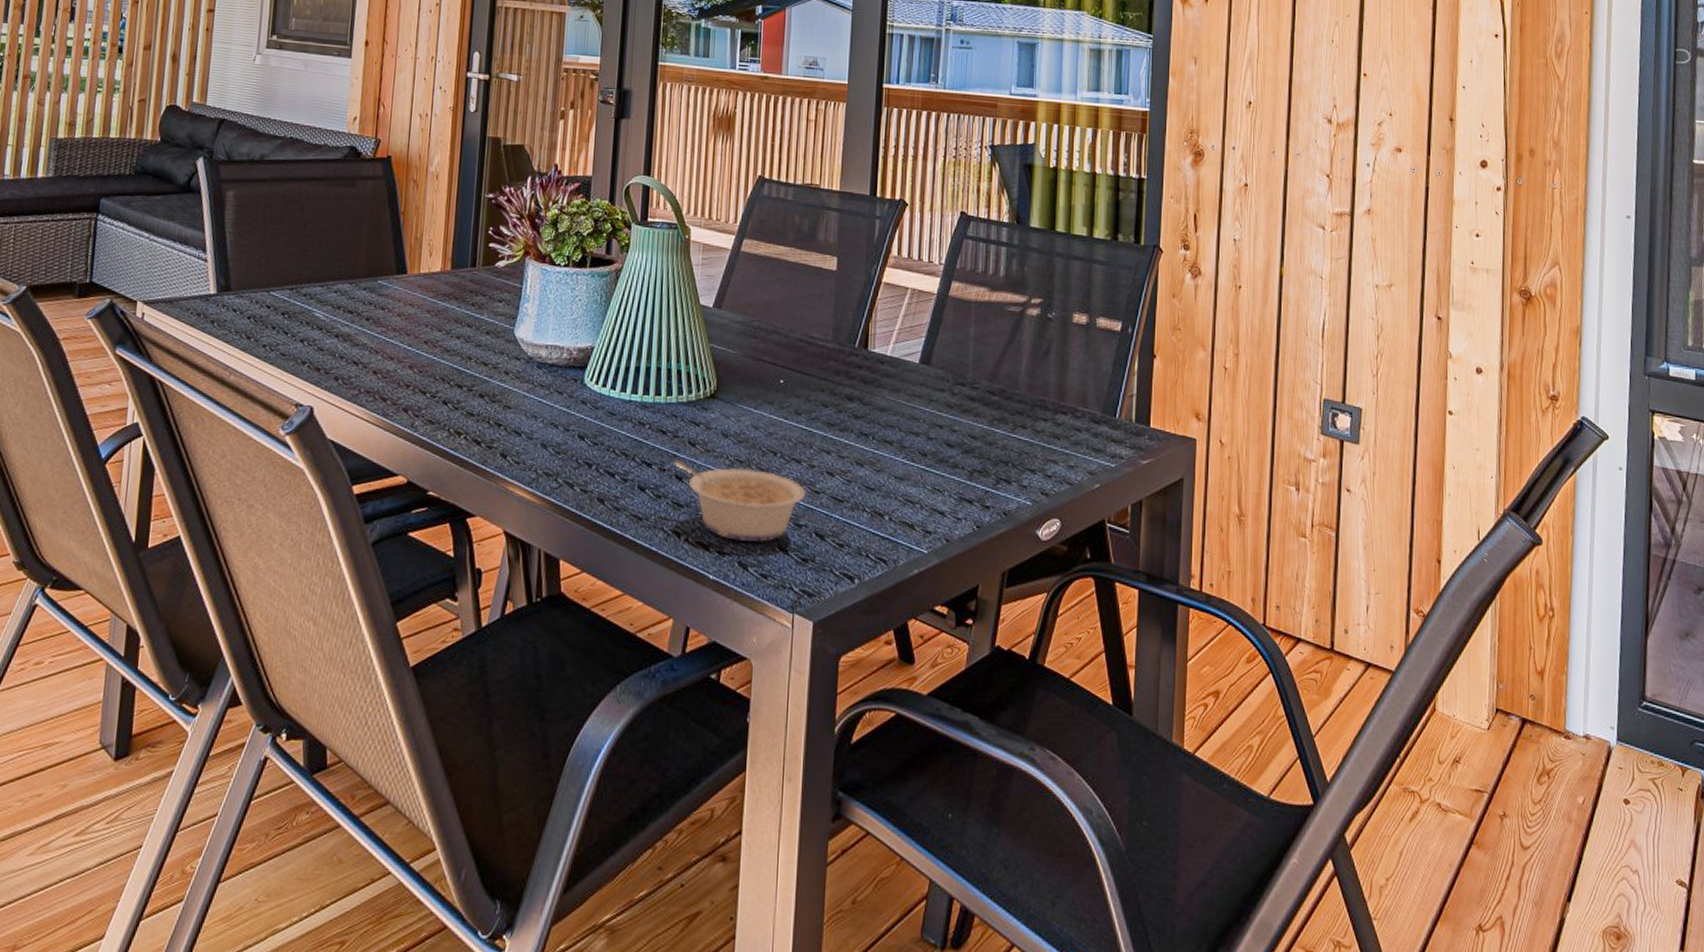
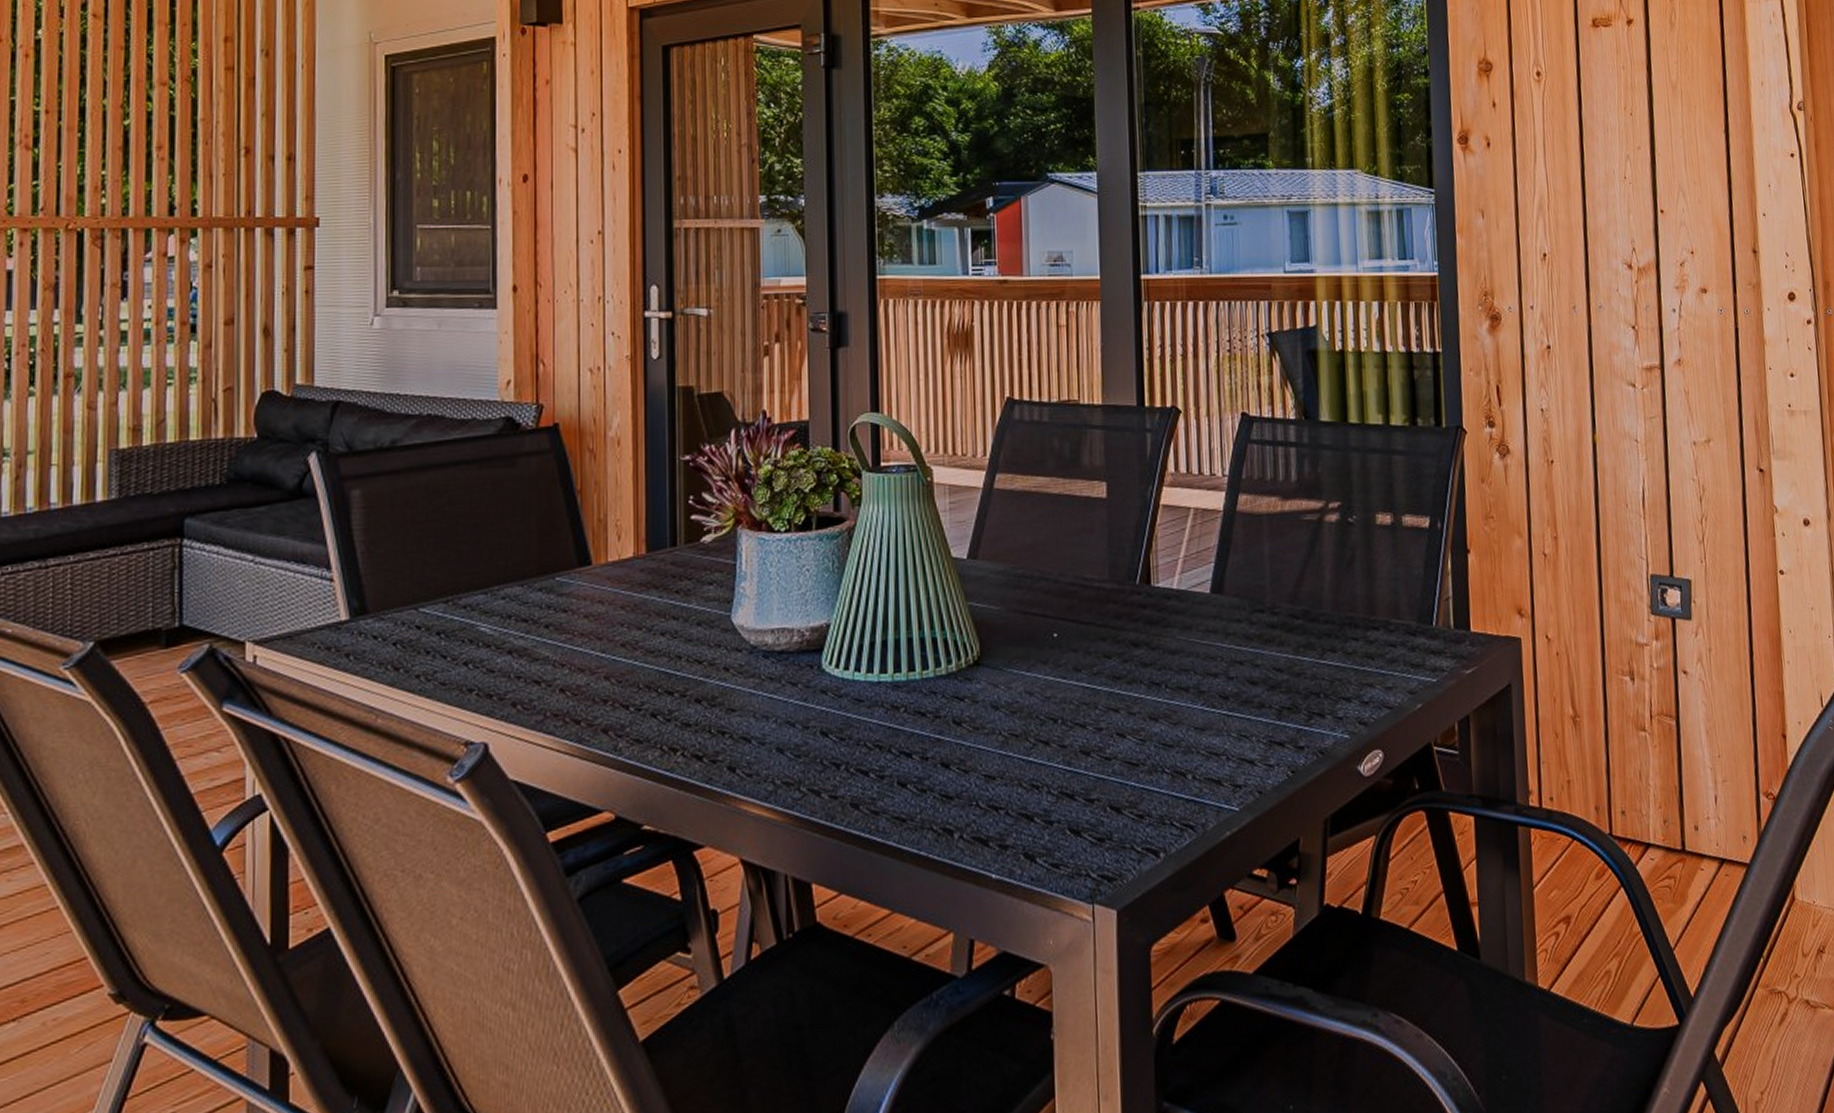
legume: present [674,459,806,543] -> none [938,742,1095,829]

